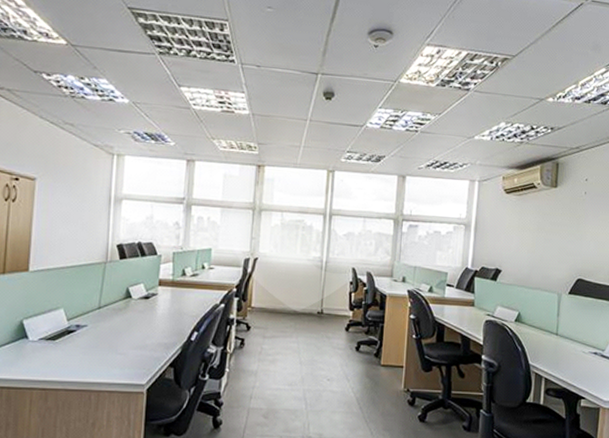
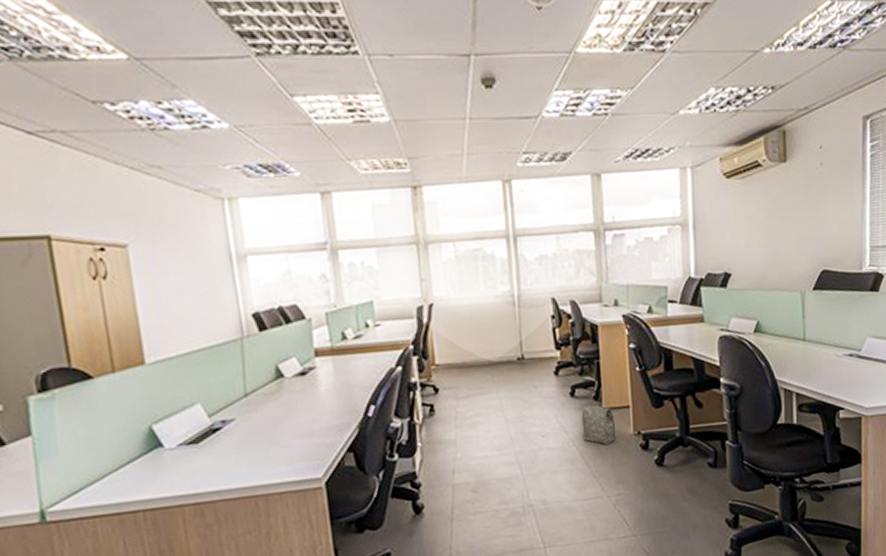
bag: none [361,360,390,396] -> present [581,405,616,445]

